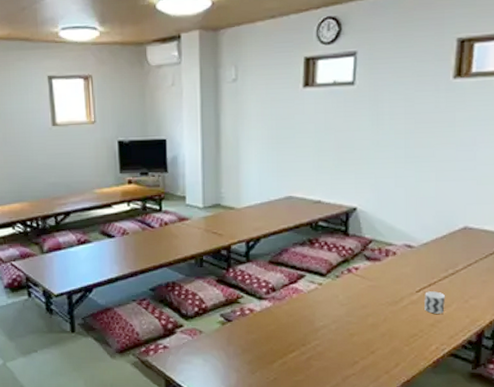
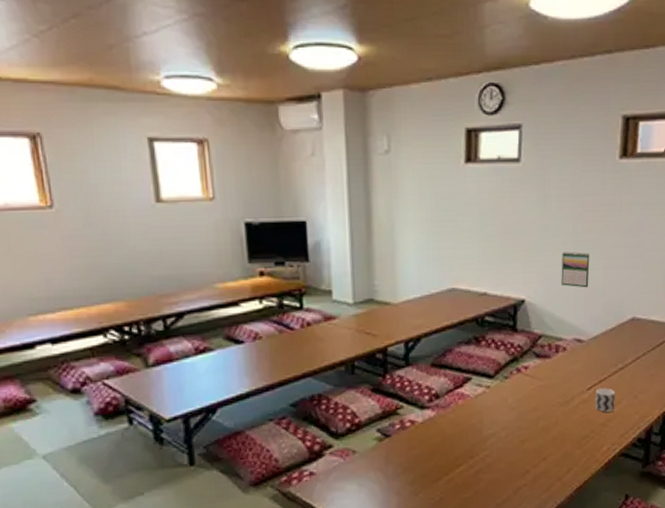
calendar: none [392,165,421,198] -> present [561,251,590,288]

